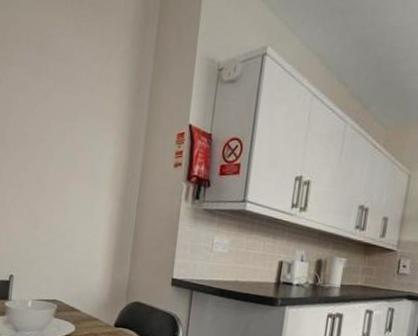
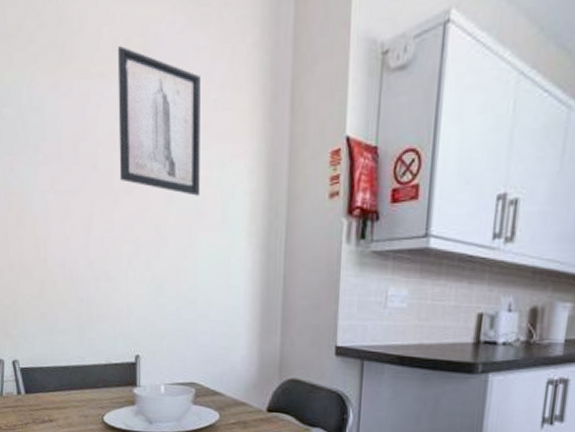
wall art: none [11,40,83,156] -> present [117,46,201,196]

